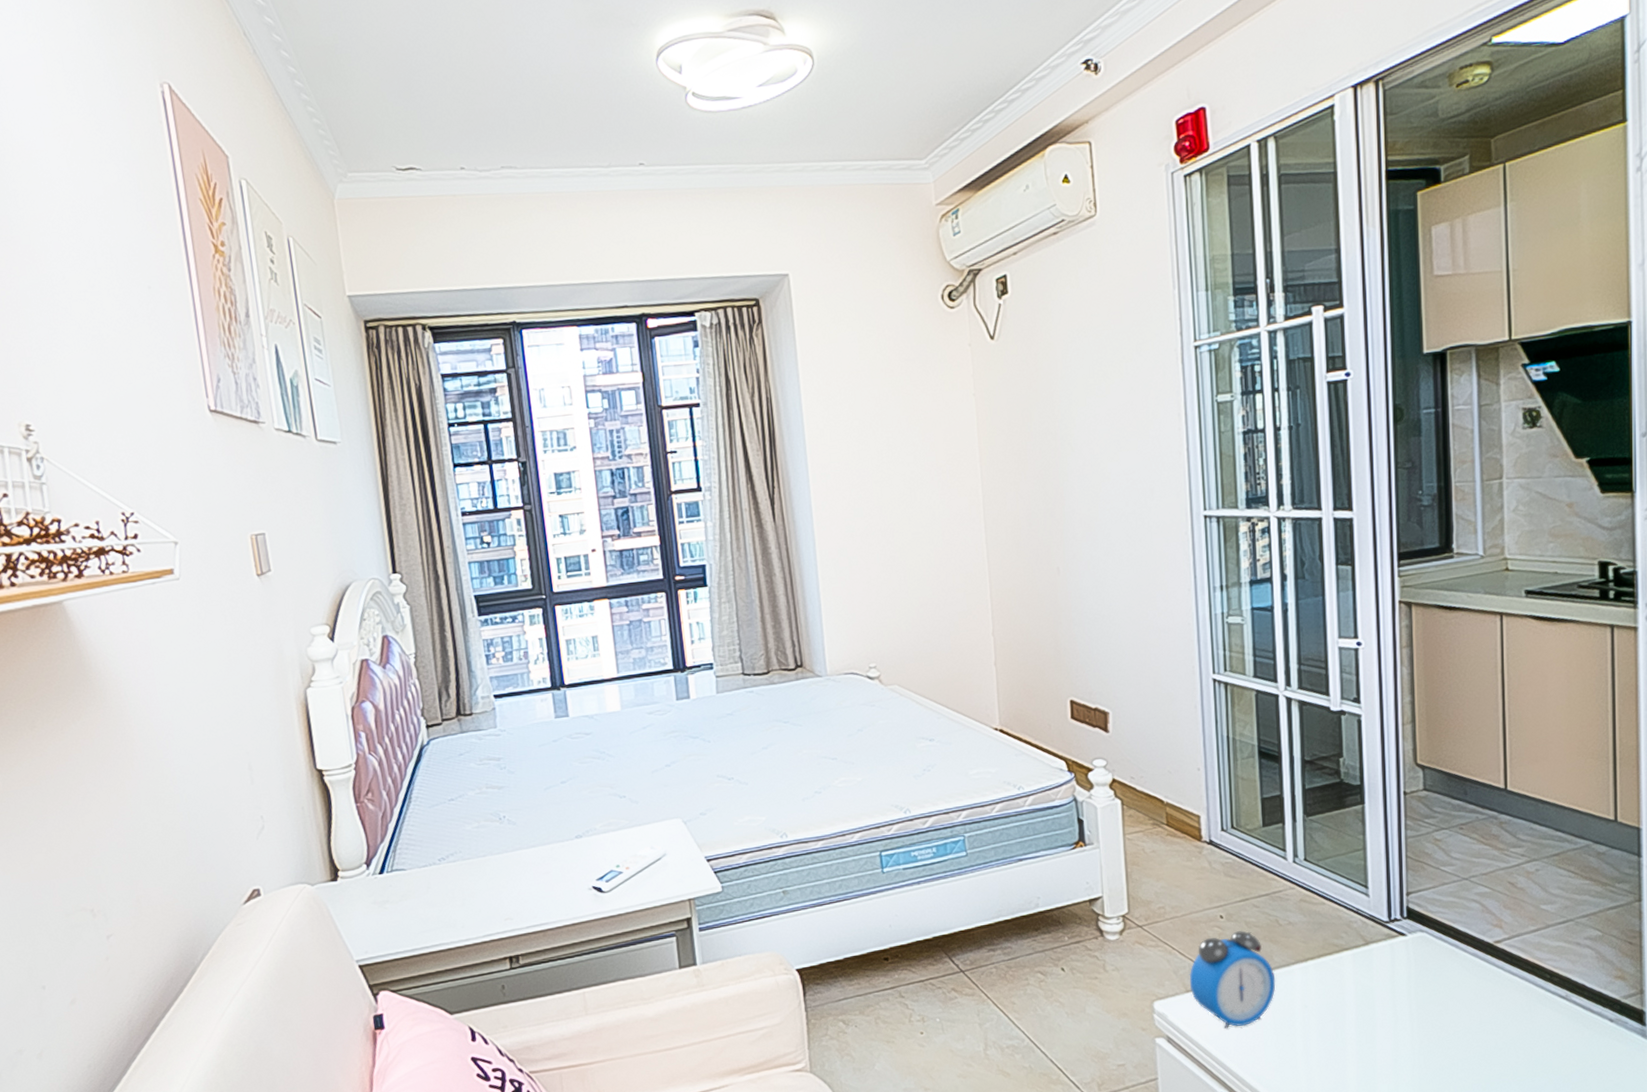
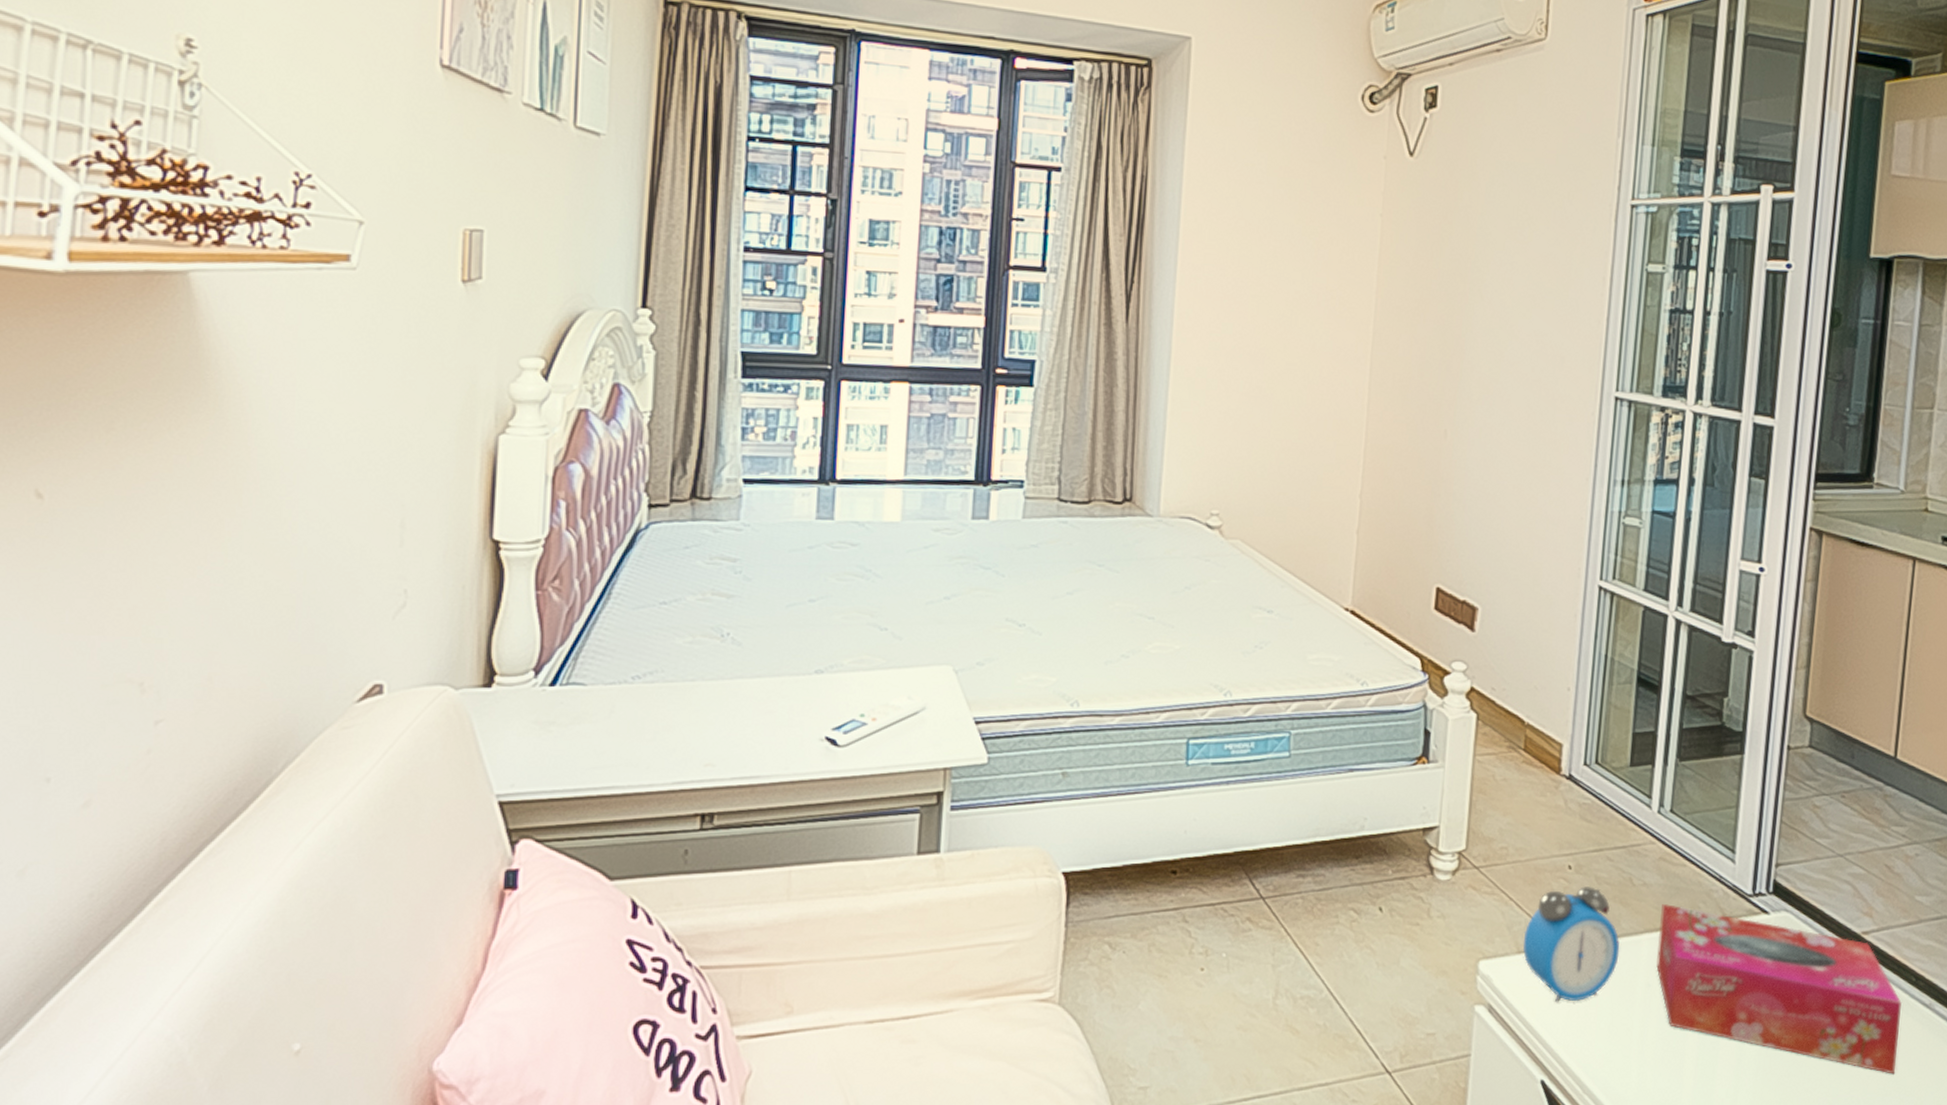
tissue box: none [1308,937,1541,1058] -> present [1656,904,1903,1074]

